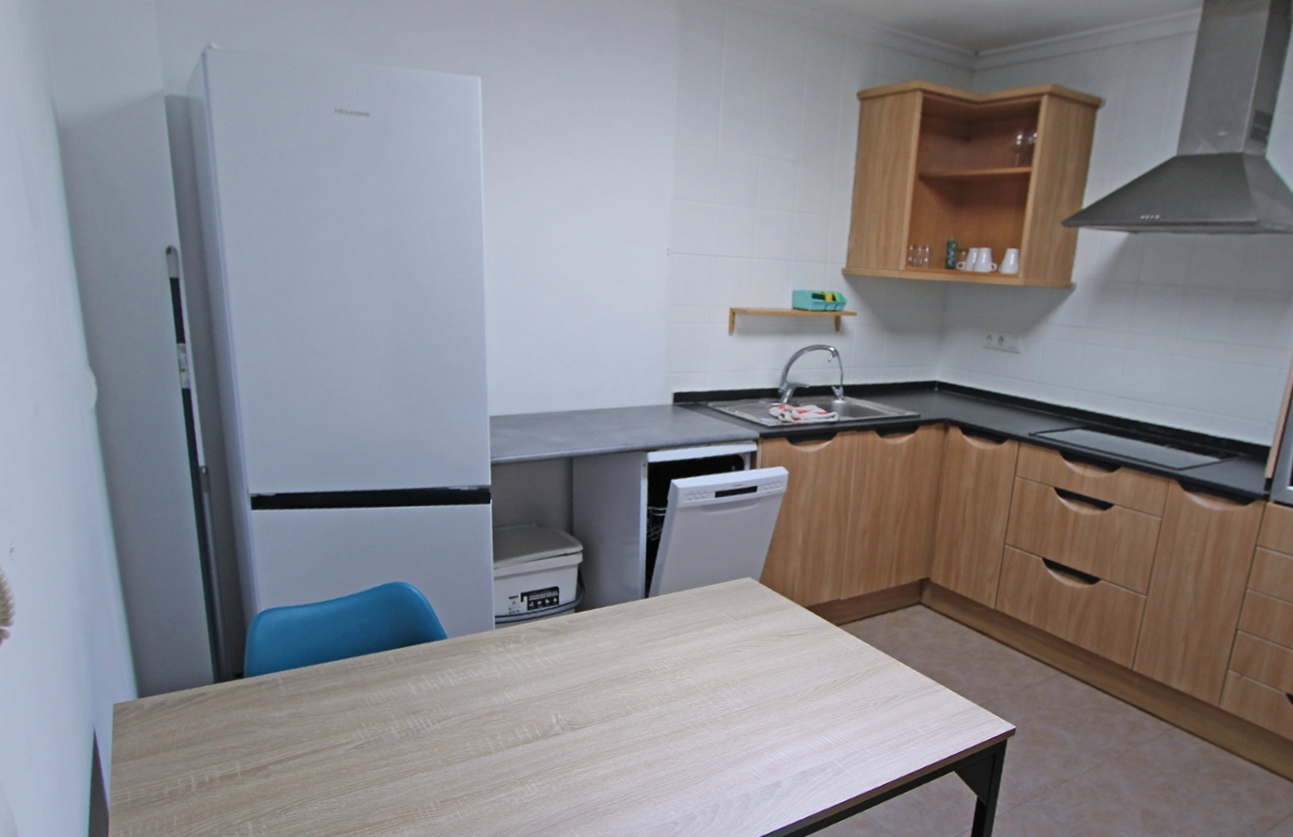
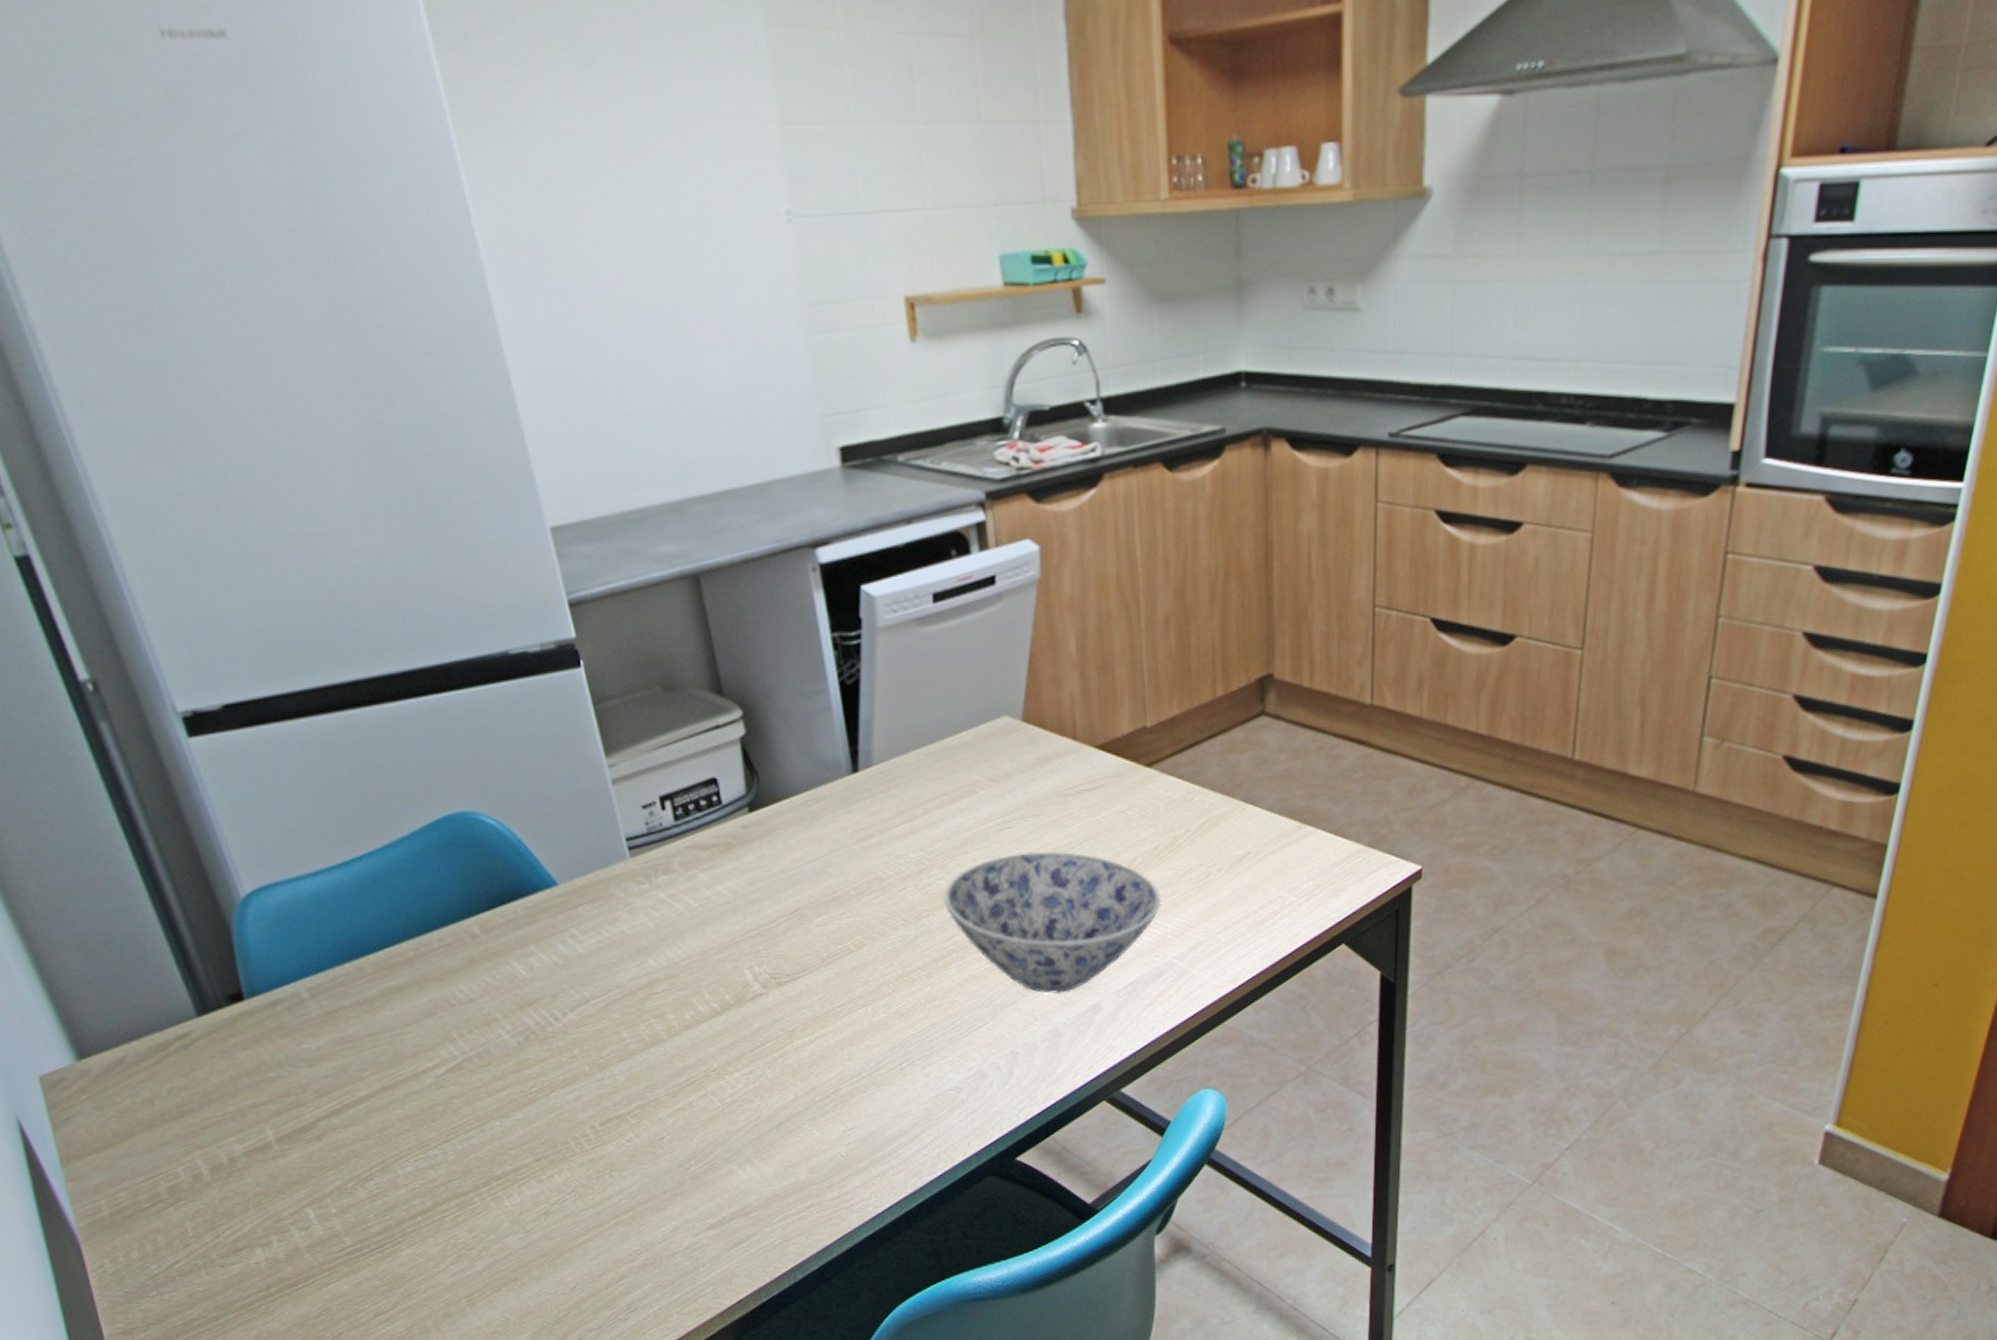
bowl: none [688,669,833,770] -> present [944,851,1162,994]

